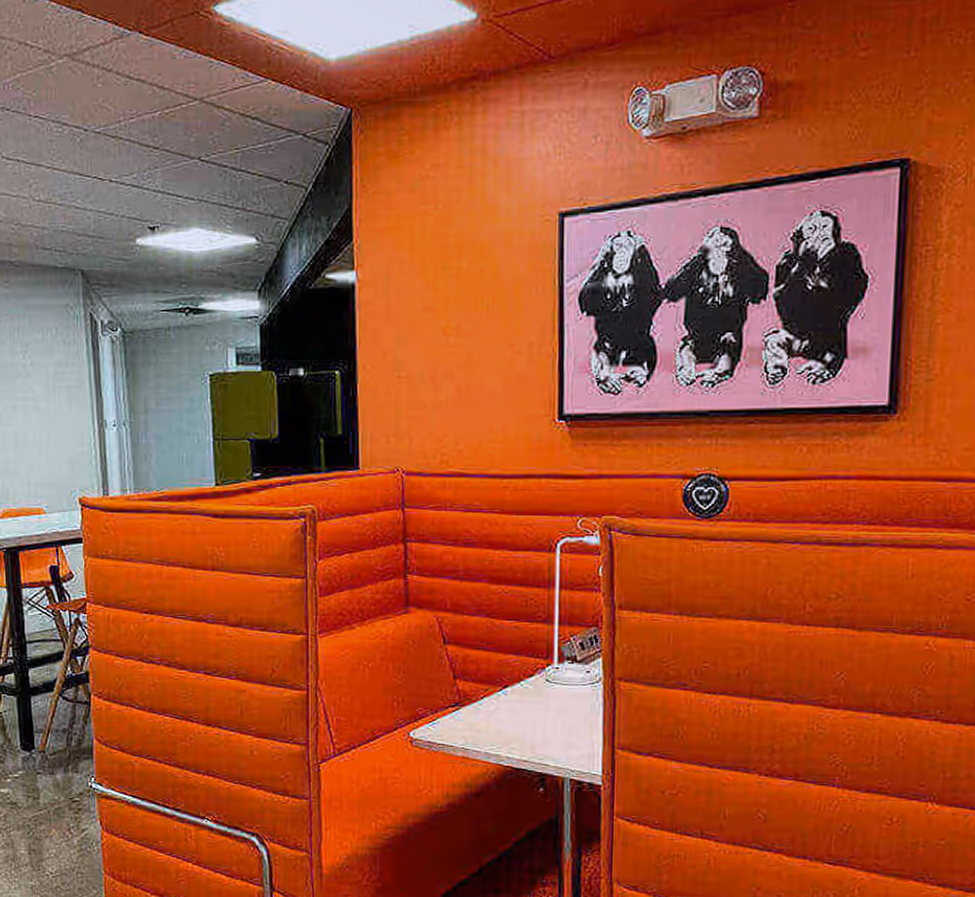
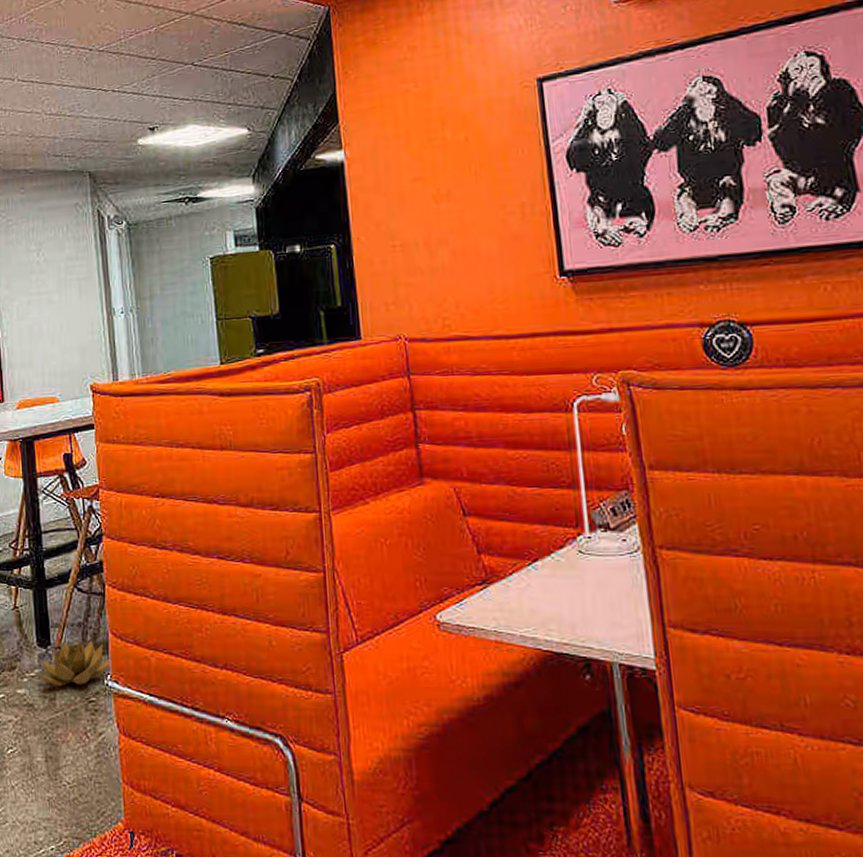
decorative plant: none [23,745,94,787] -> present [39,640,110,687]

